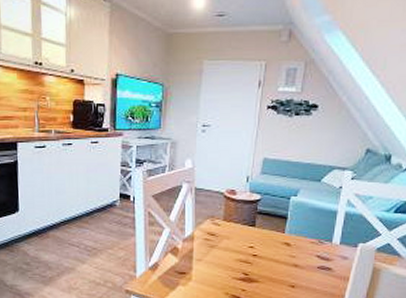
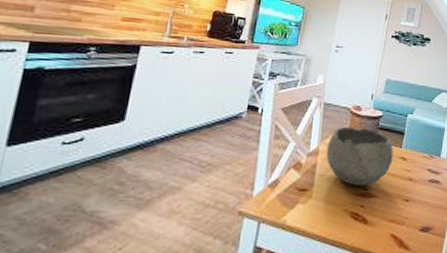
bowl: none [202,212,275,270] -> present [326,126,393,185]

